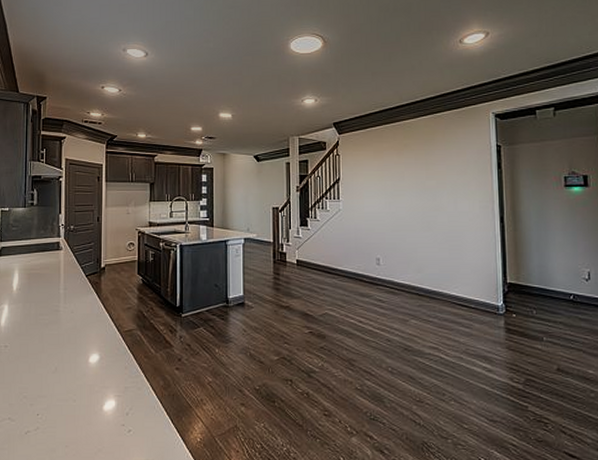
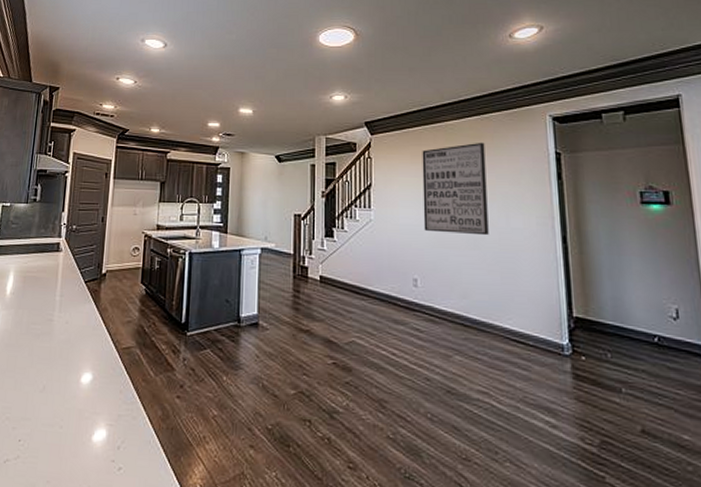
wall art: none [383,138,440,219] -> present [422,142,489,236]

